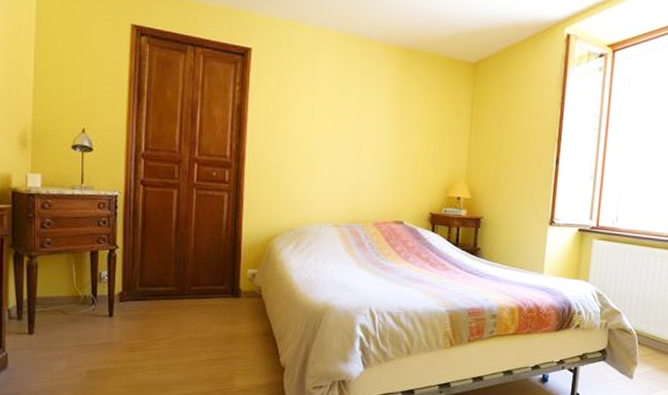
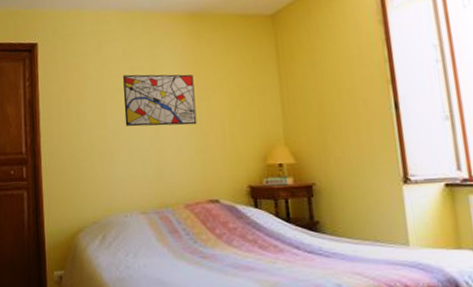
wall art: none [329,96,398,153] -> present [123,74,197,127]

